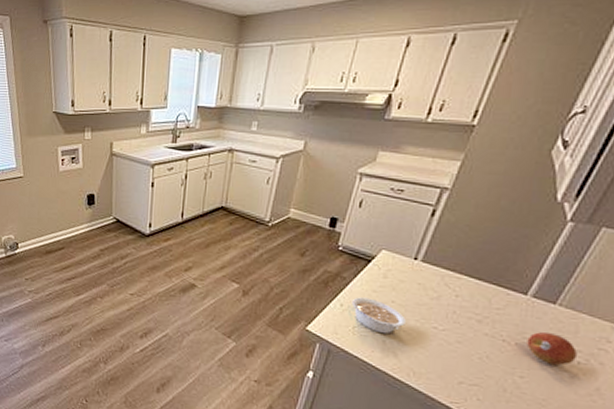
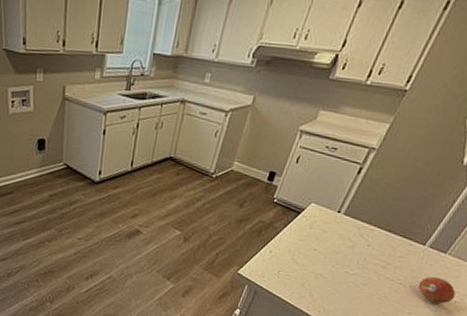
legume: present [351,297,406,334] -> none [279,245,324,278]

